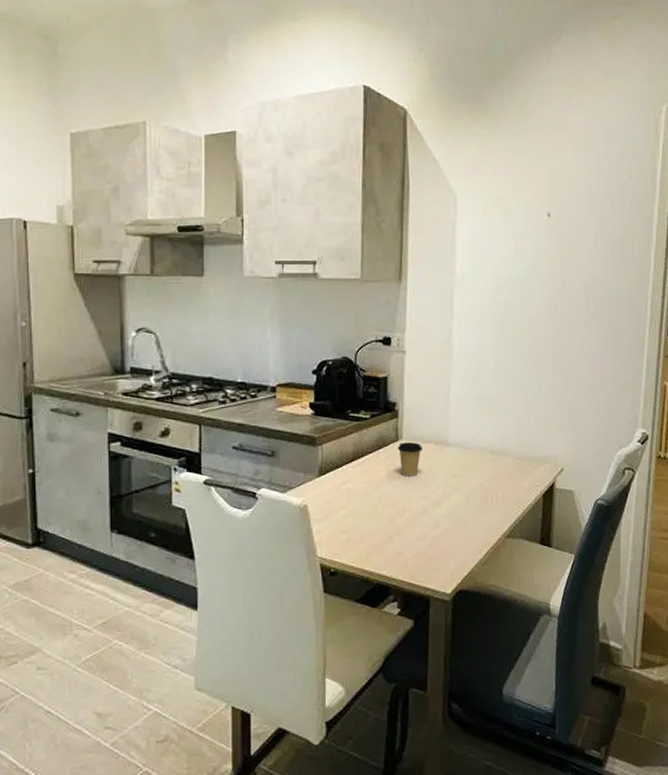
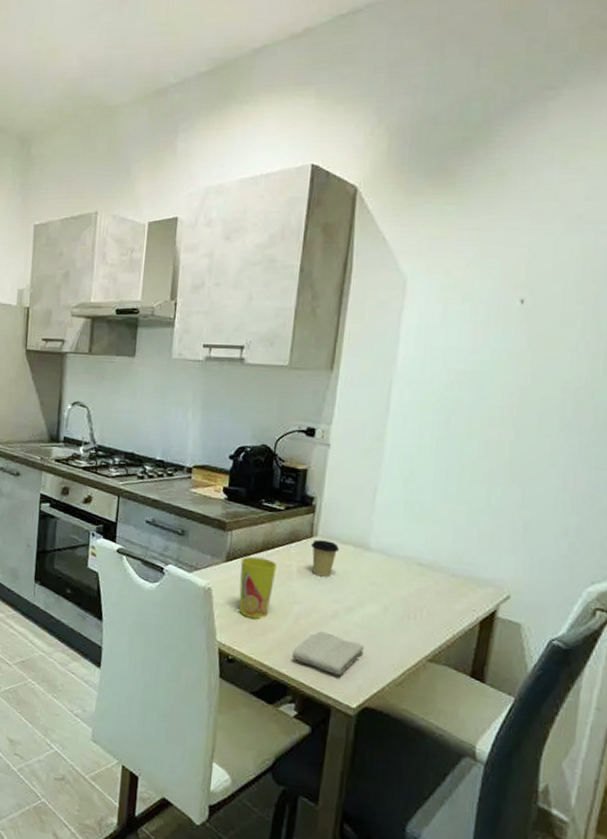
cup: none [333,467,368,528] -> present [239,556,277,619]
washcloth: none [391,527,453,566] -> present [293,630,365,675]

